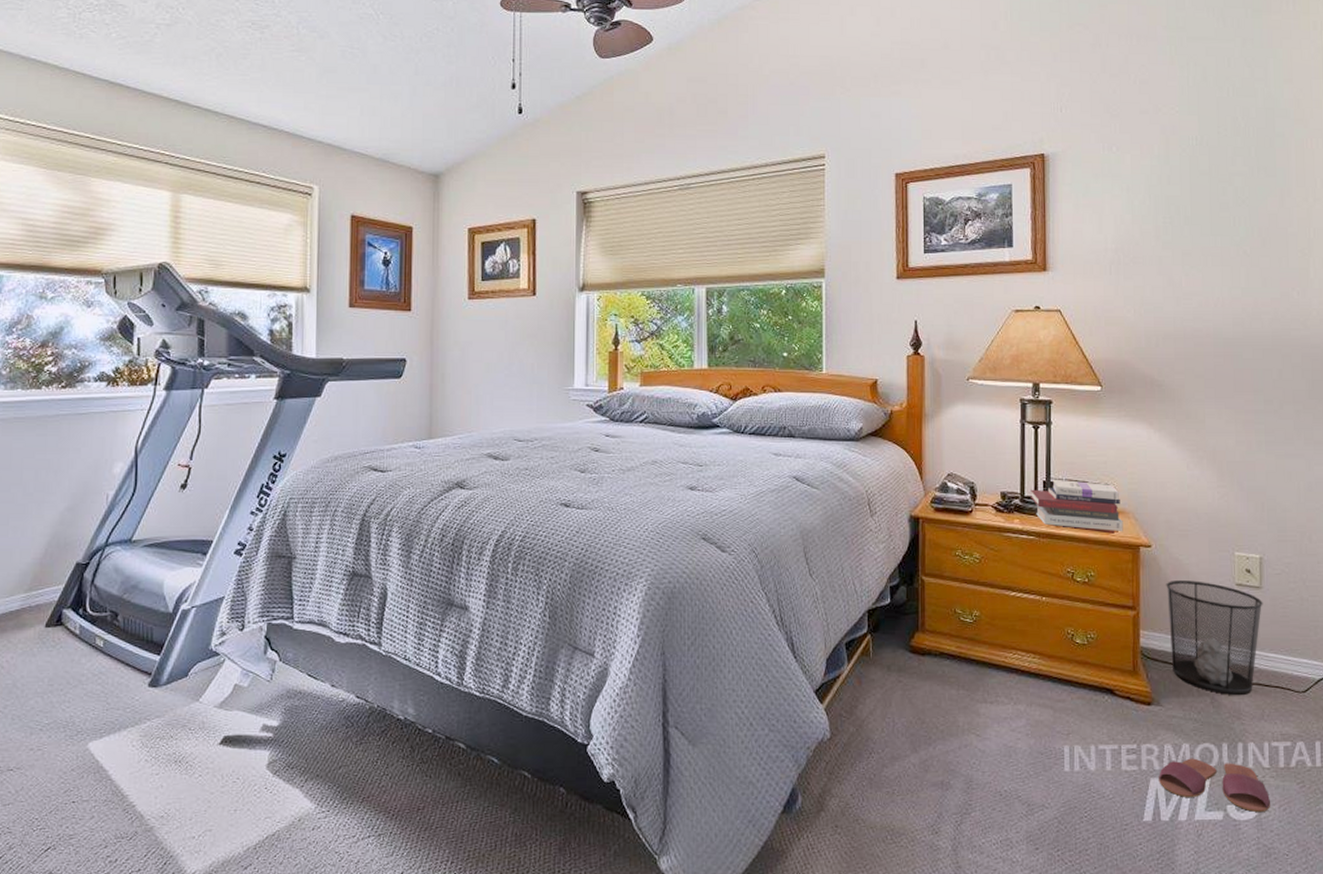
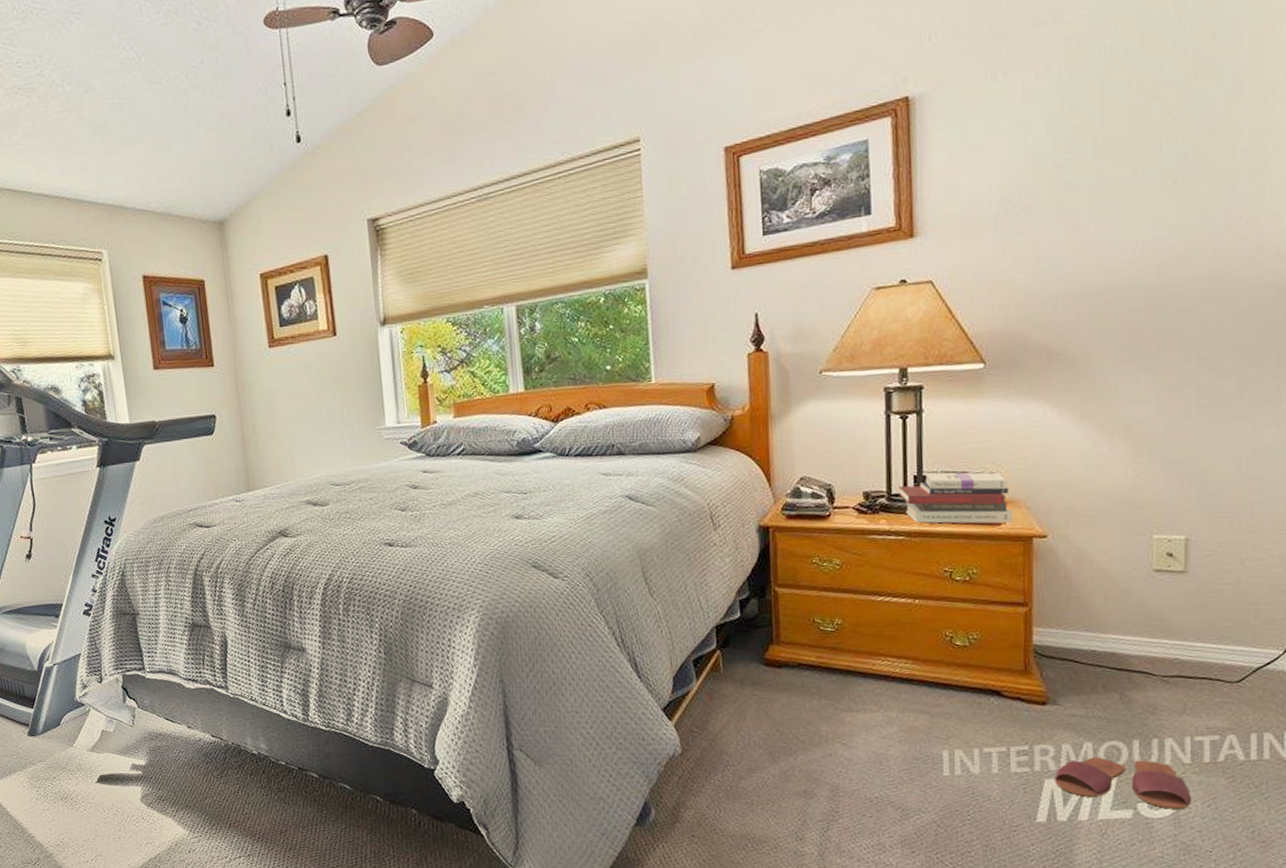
waste bin: present [1166,580,1263,696] -> none [1065,569,1188,691]

